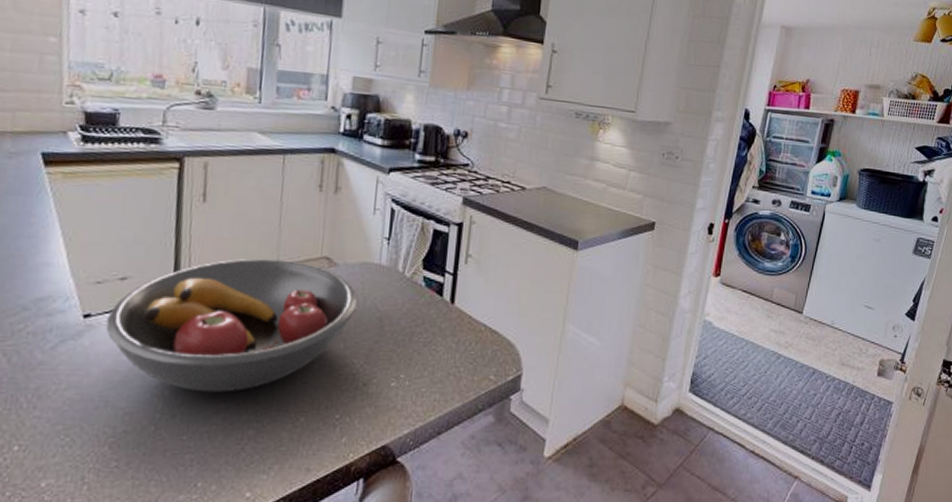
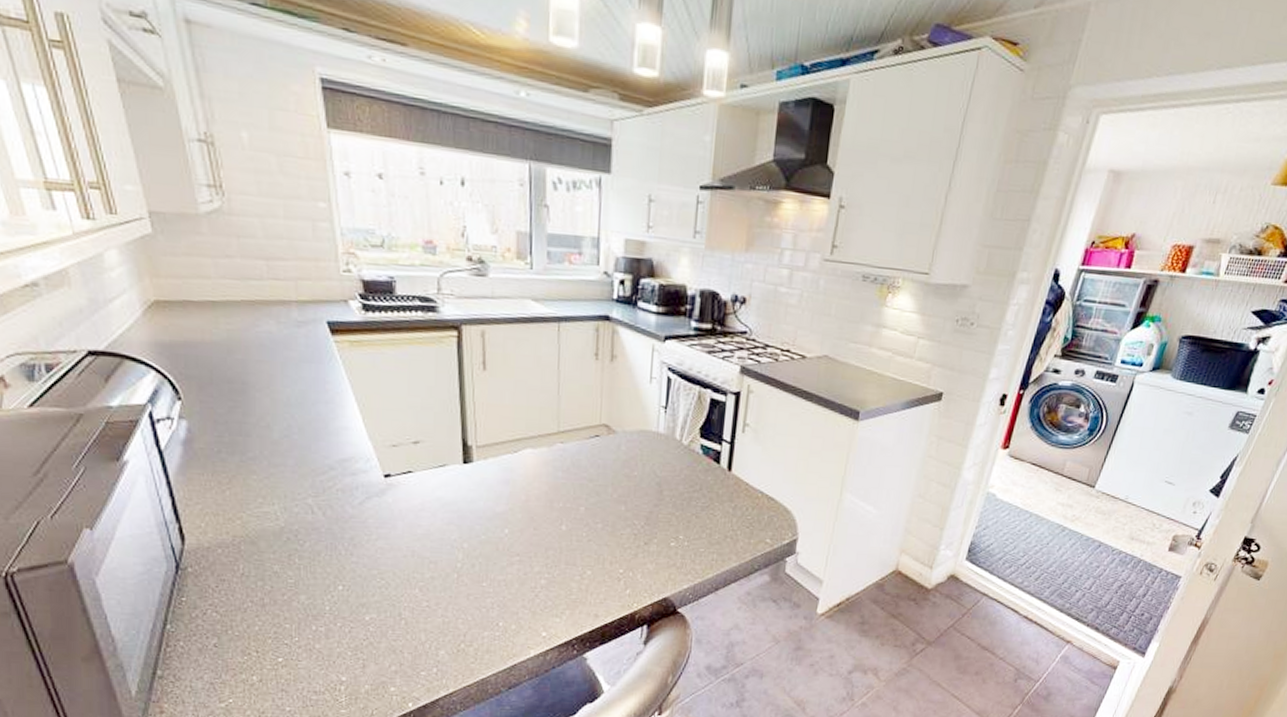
fruit bowl: present [105,258,358,393] -> none [405,425,637,547]

